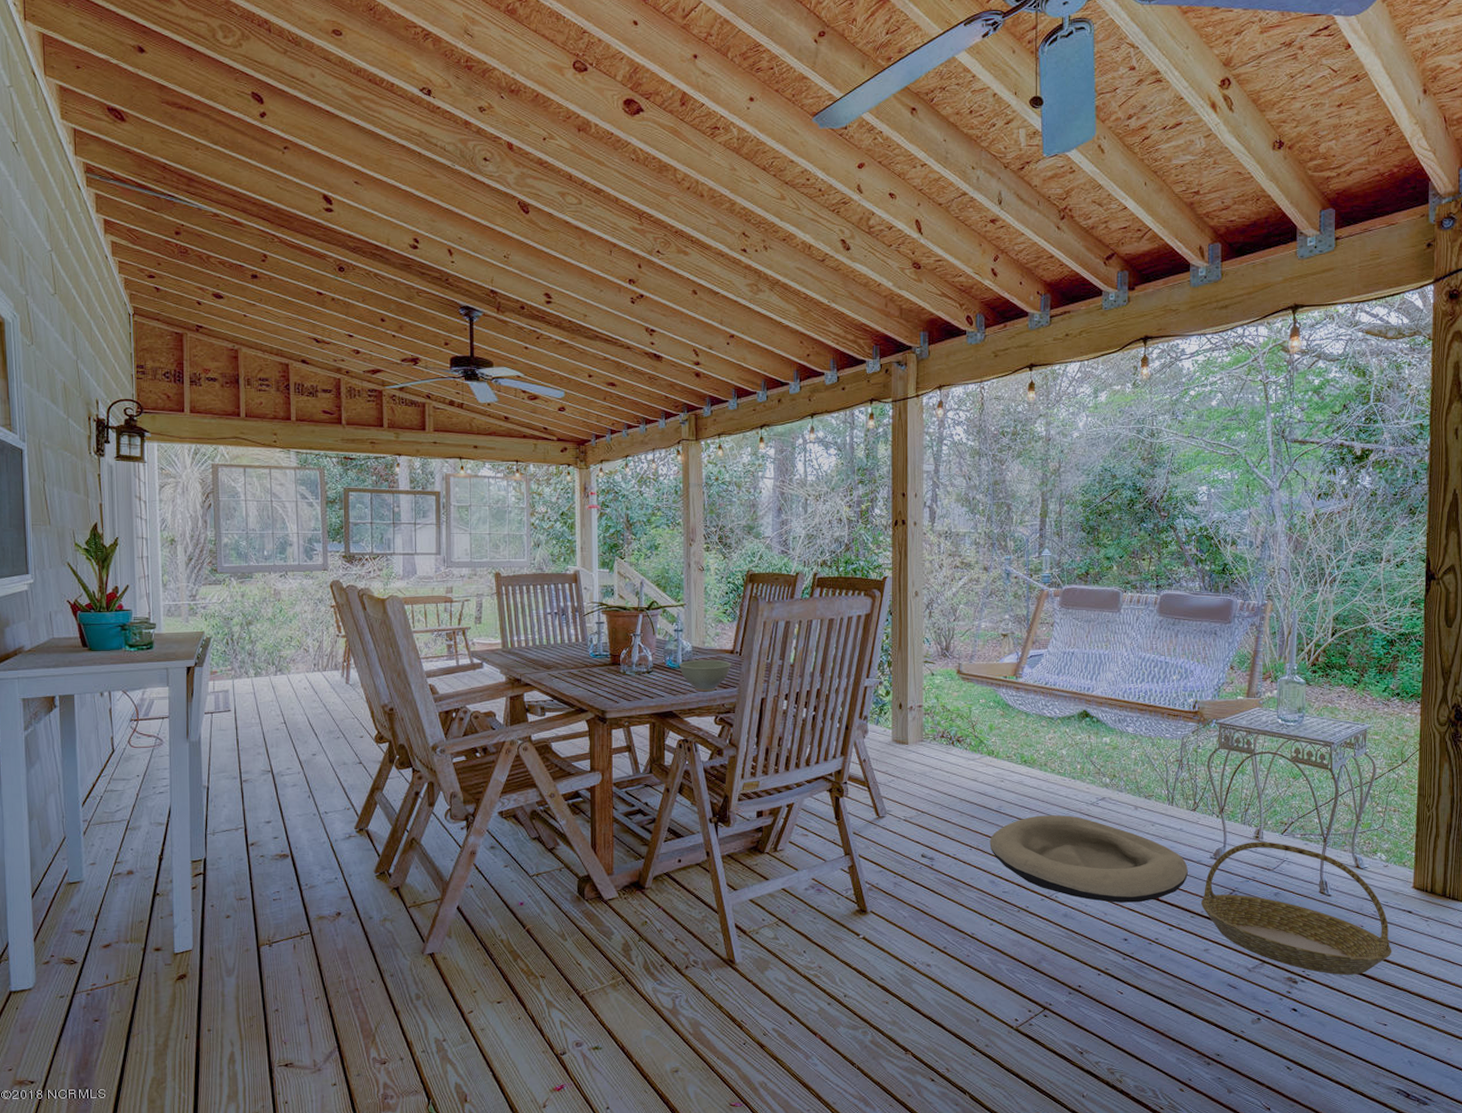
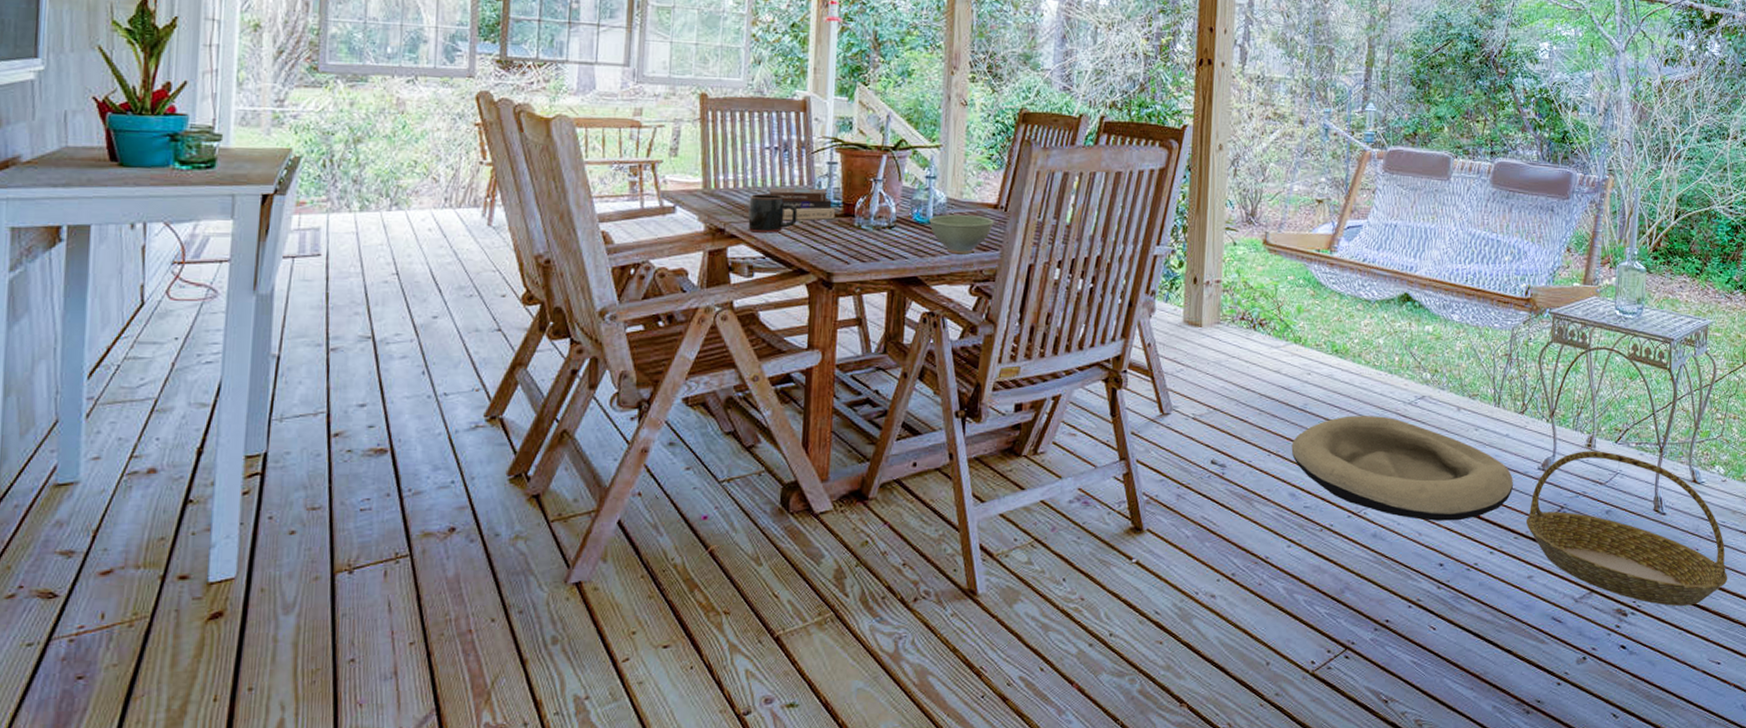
mug: none [538,649,576,681] -> present [748,193,798,233]
books: none [553,643,605,671] -> present [769,187,836,221]

